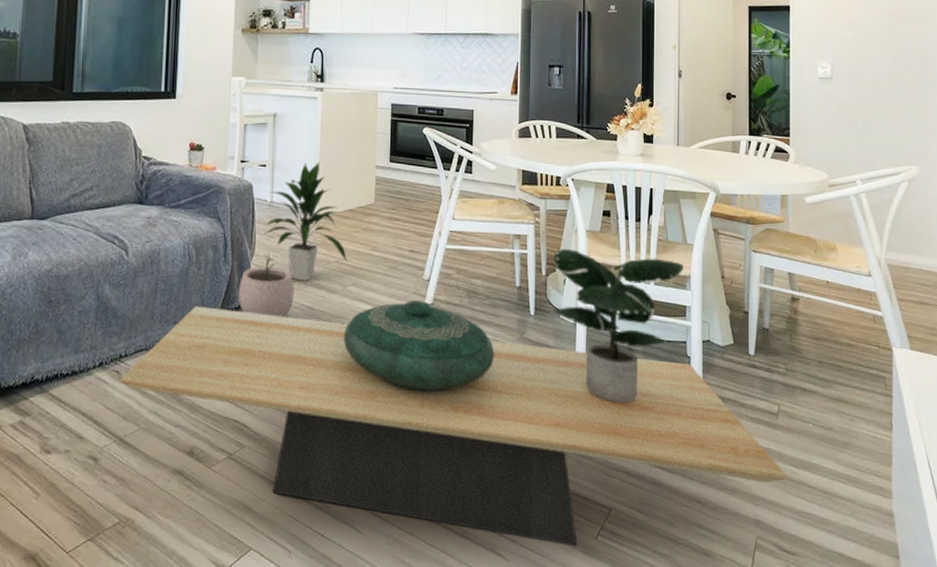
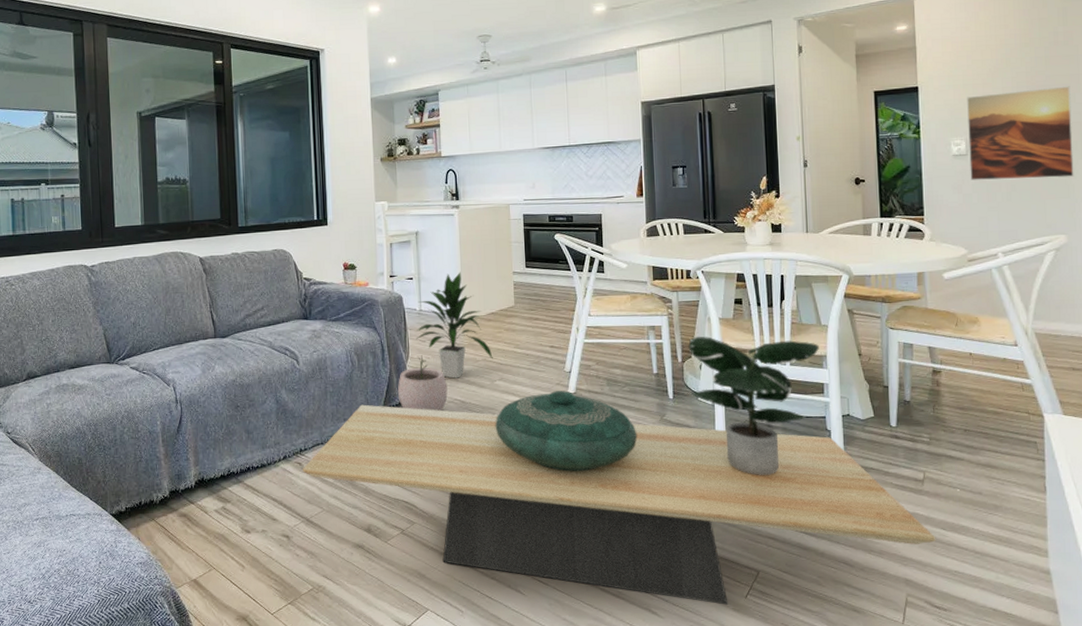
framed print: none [834,18,928,109] -> present [967,86,1074,180]

